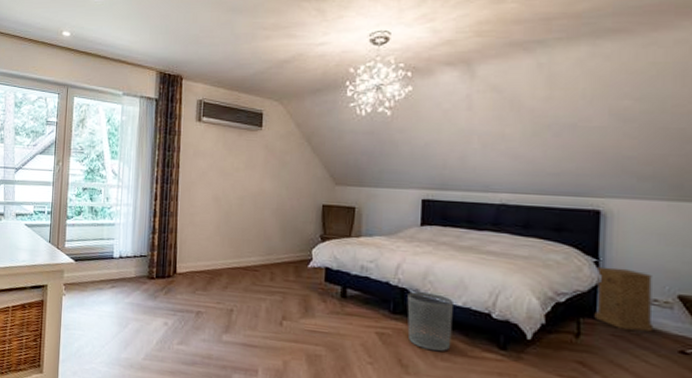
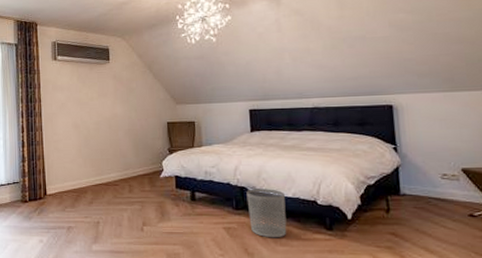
nightstand: present [594,267,653,332] -> none [397,151,446,201]

